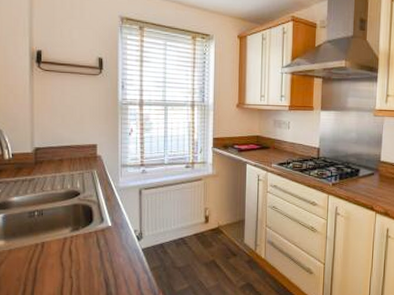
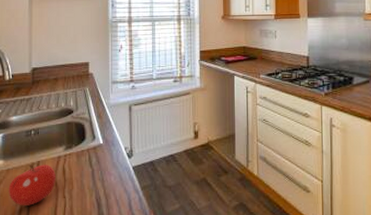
fruit: none [11,245,62,286] -> present [8,164,56,207]

